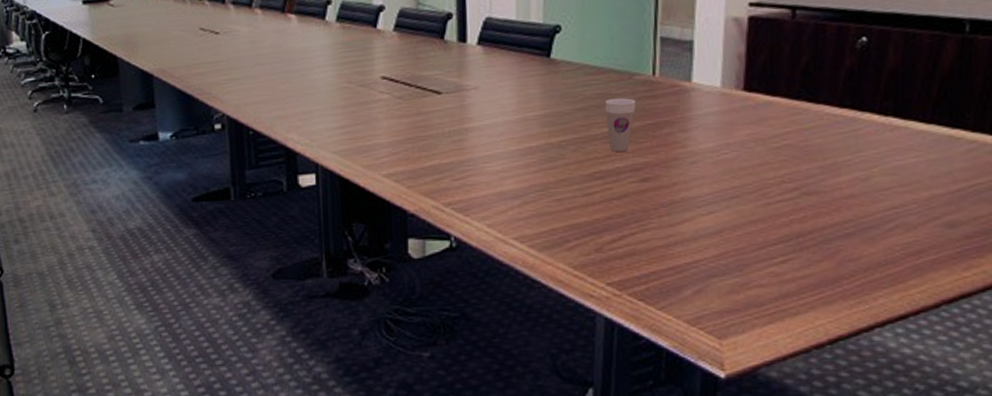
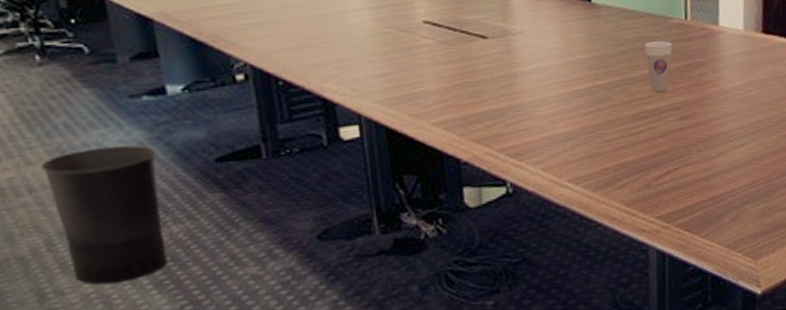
waste bin: none [60,182,148,301] -> present [40,144,168,284]

